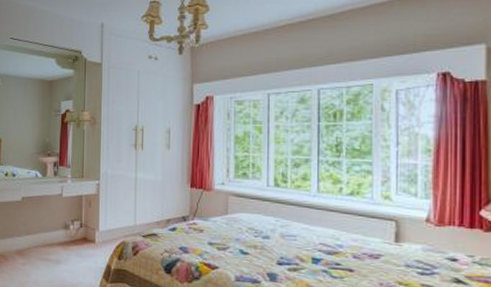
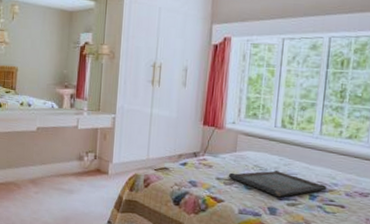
serving tray: none [221,233,332,262] -> present [228,171,328,198]

